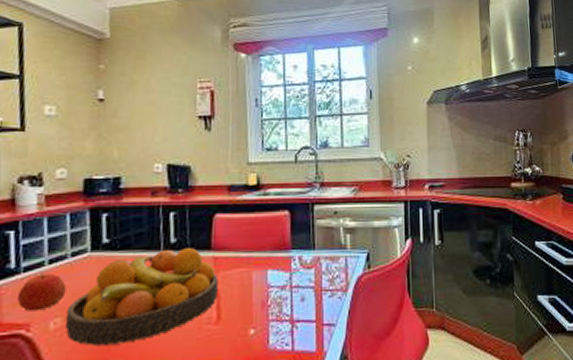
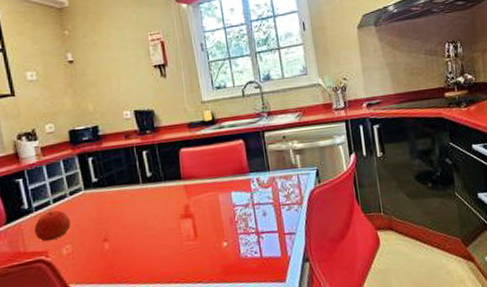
fruit bowl: present [64,248,218,346] -> none [73,179,192,265]

